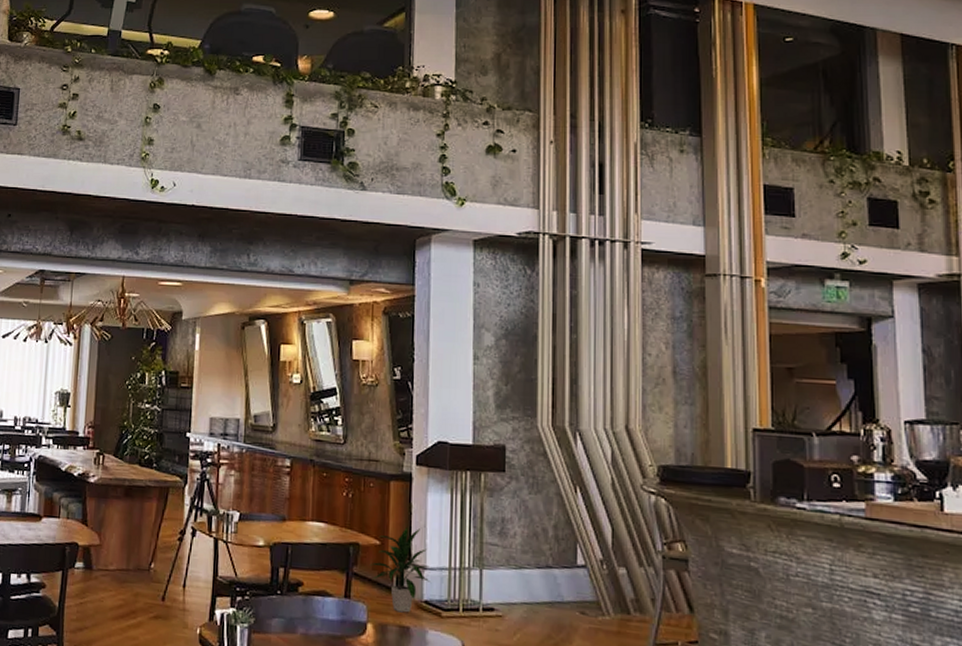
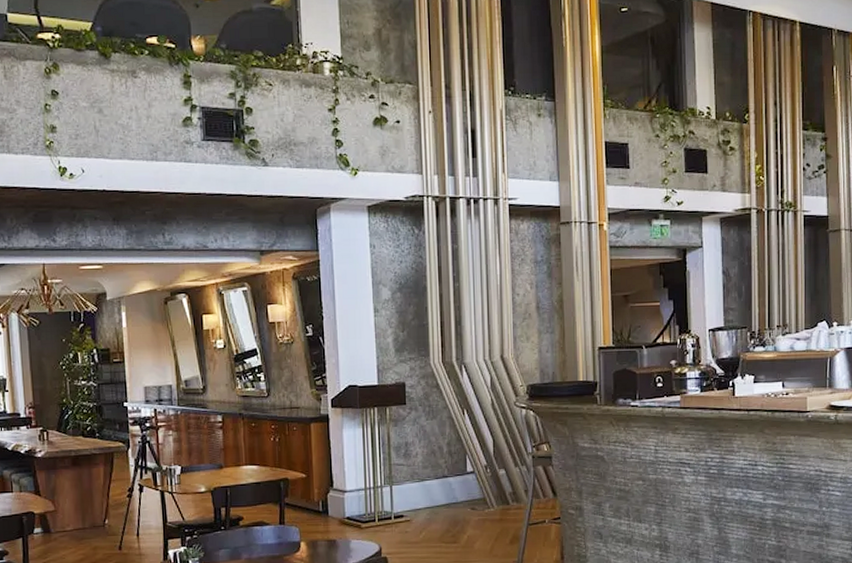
indoor plant: present [369,527,430,613] -> none [298,460,350,530]

